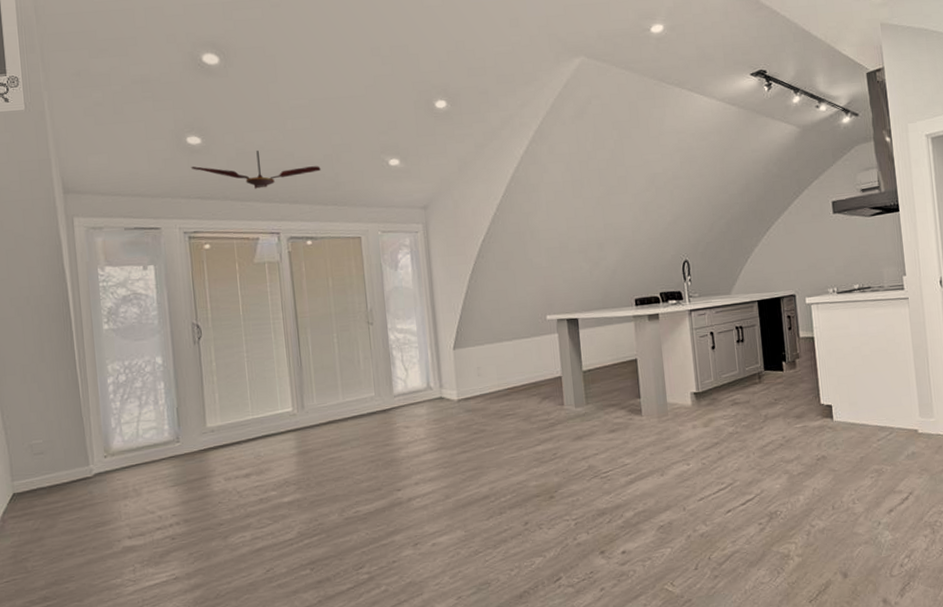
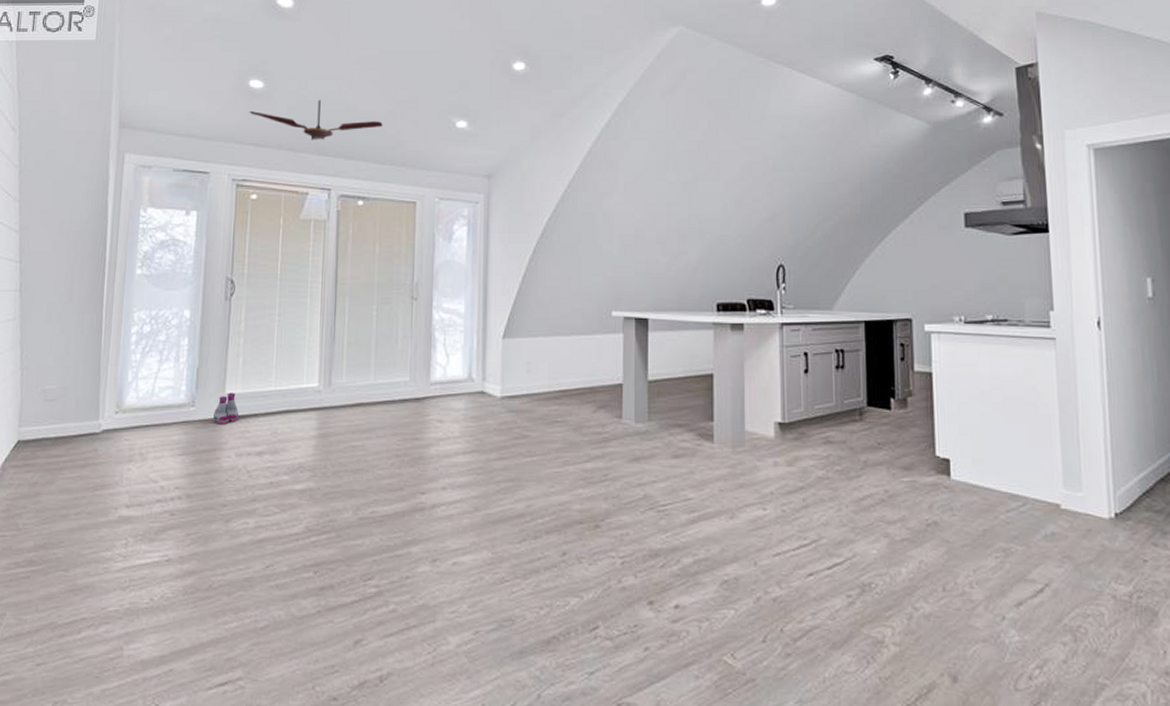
boots: none [198,425,223,455] -> present [213,392,240,425]

